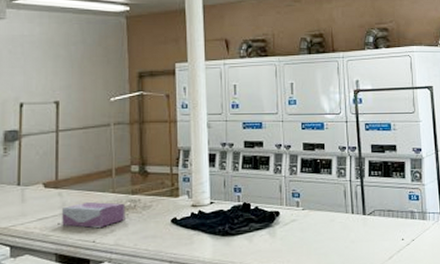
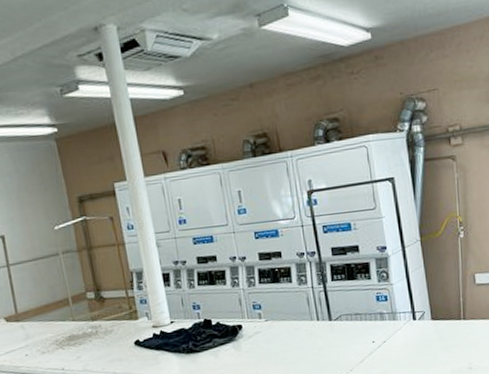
tissue box: present [62,201,126,229] -> none [27,330,89,357]

